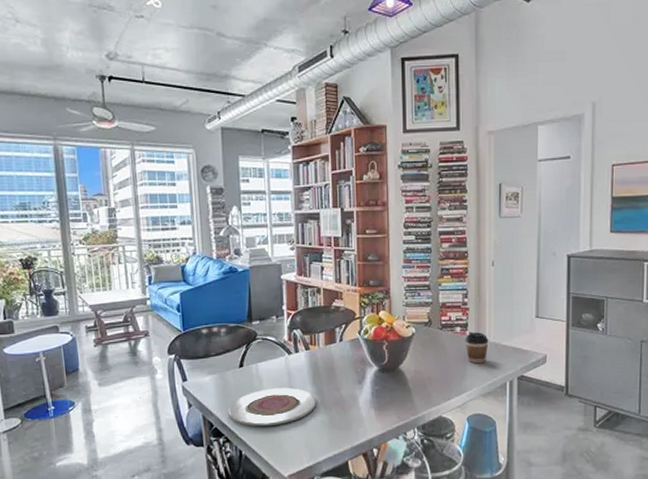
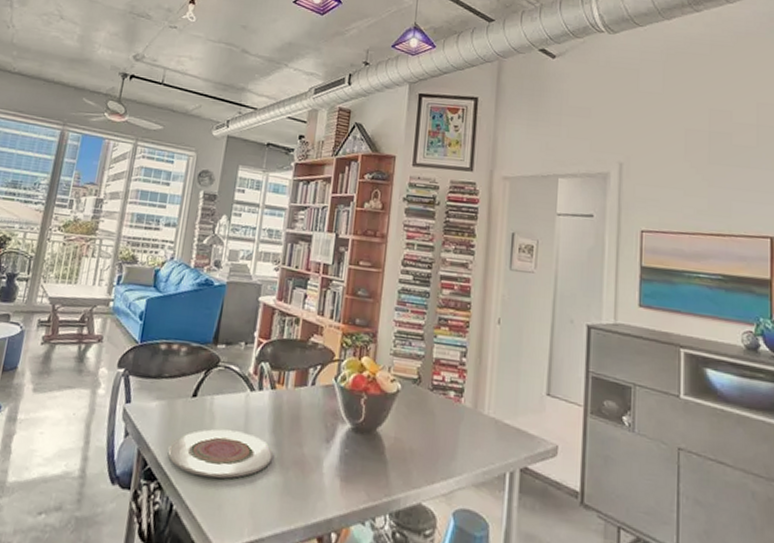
coffee cup: present [465,332,489,364] -> none [458,399,488,443]

